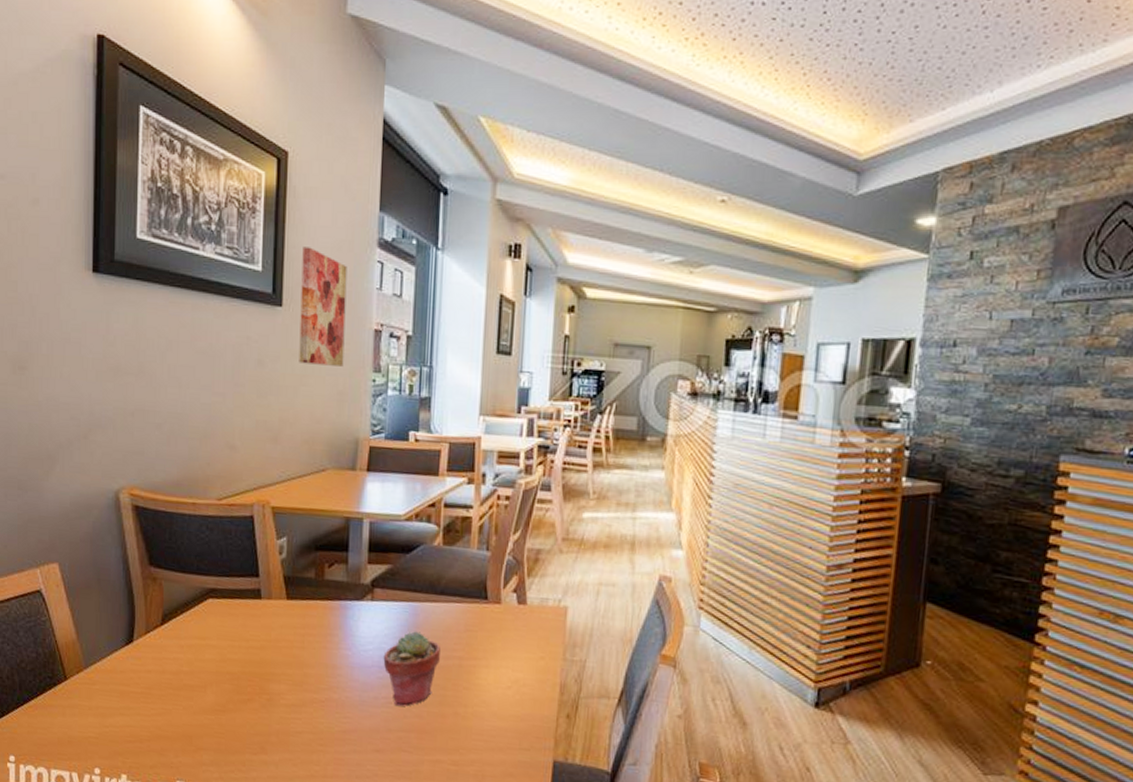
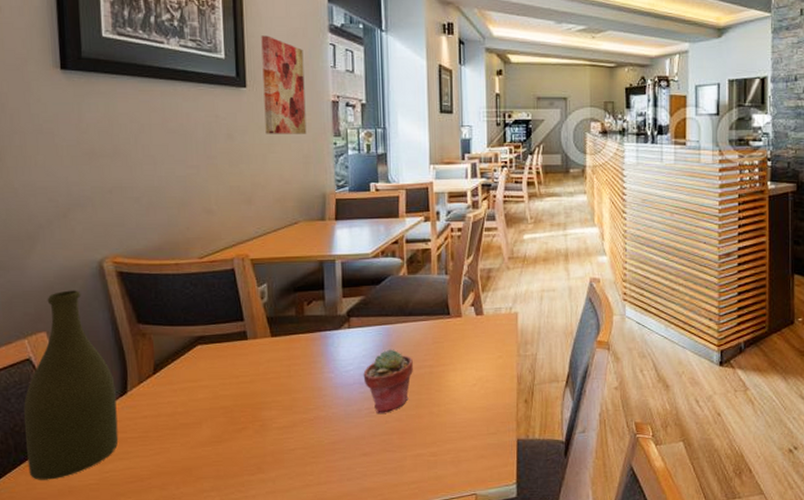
bottle: none [30,520,122,726] -> present [24,290,119,480]

